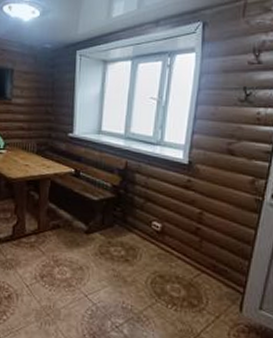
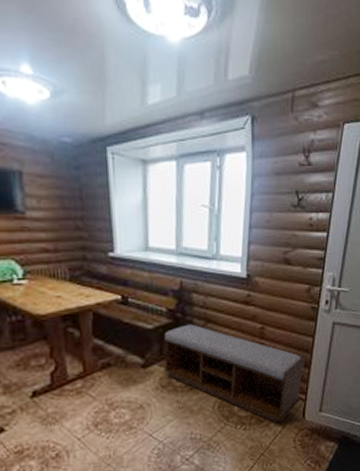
bench: none [103,200,246,312] -> present [163,324,306,424]

